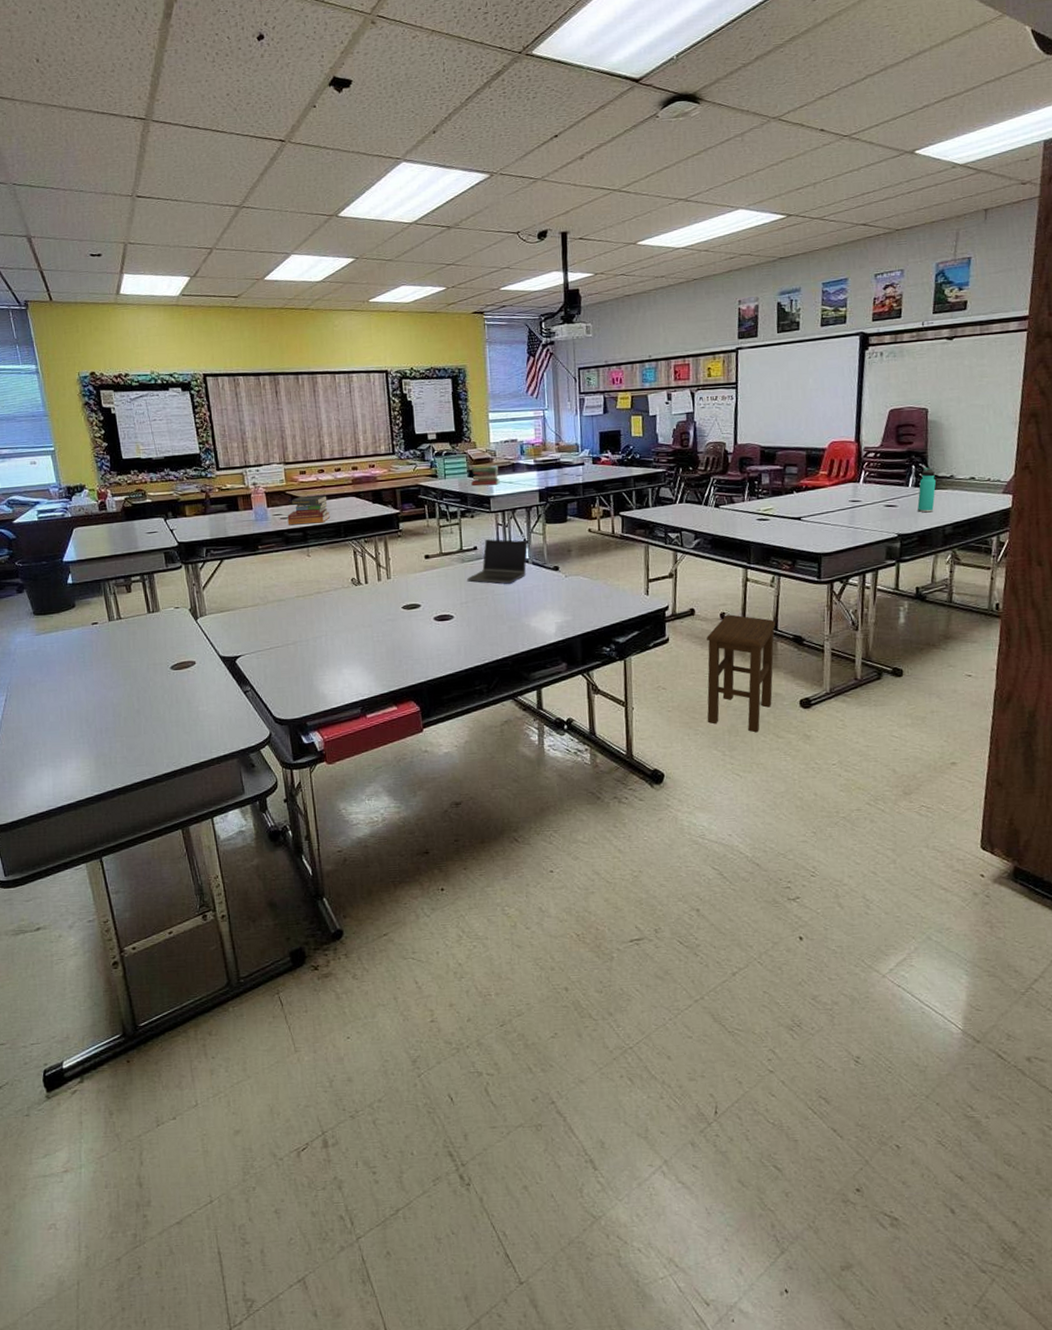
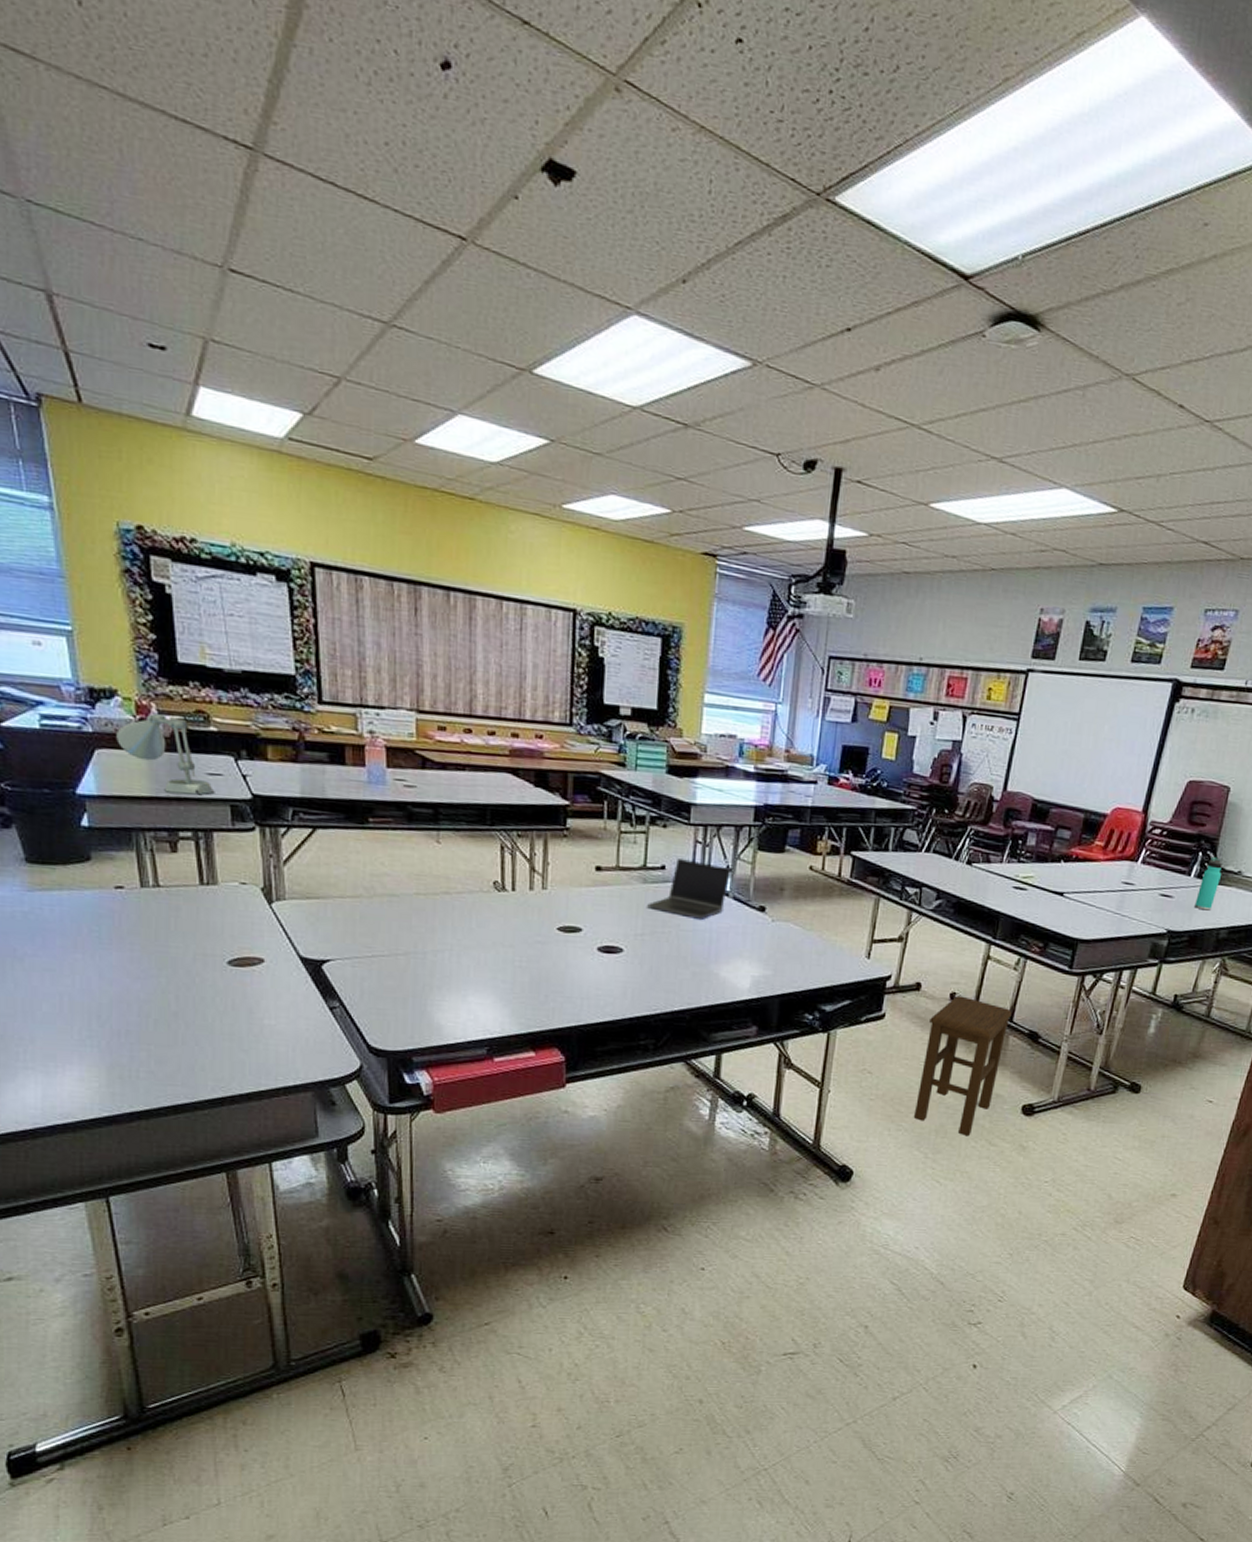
desk lamp: none [86,497,153,552] -> present [116,714,215,796]
books: present [287,495,330,525] -> none [413,760,473,801]
books: present [471,465,500,487] -> none [669,761,708,791]

